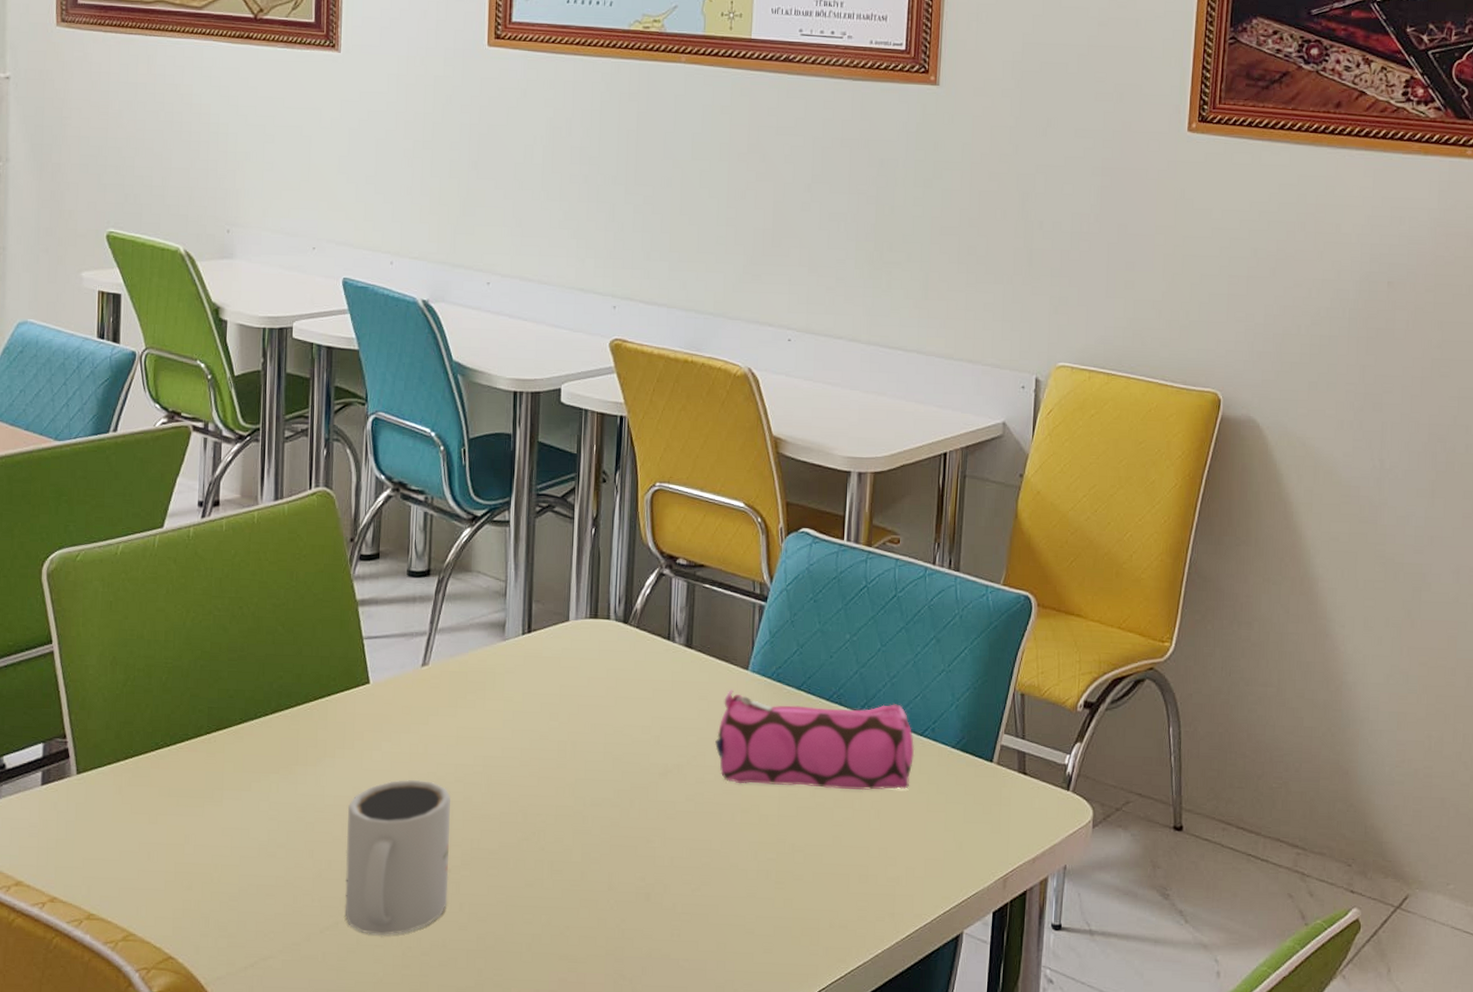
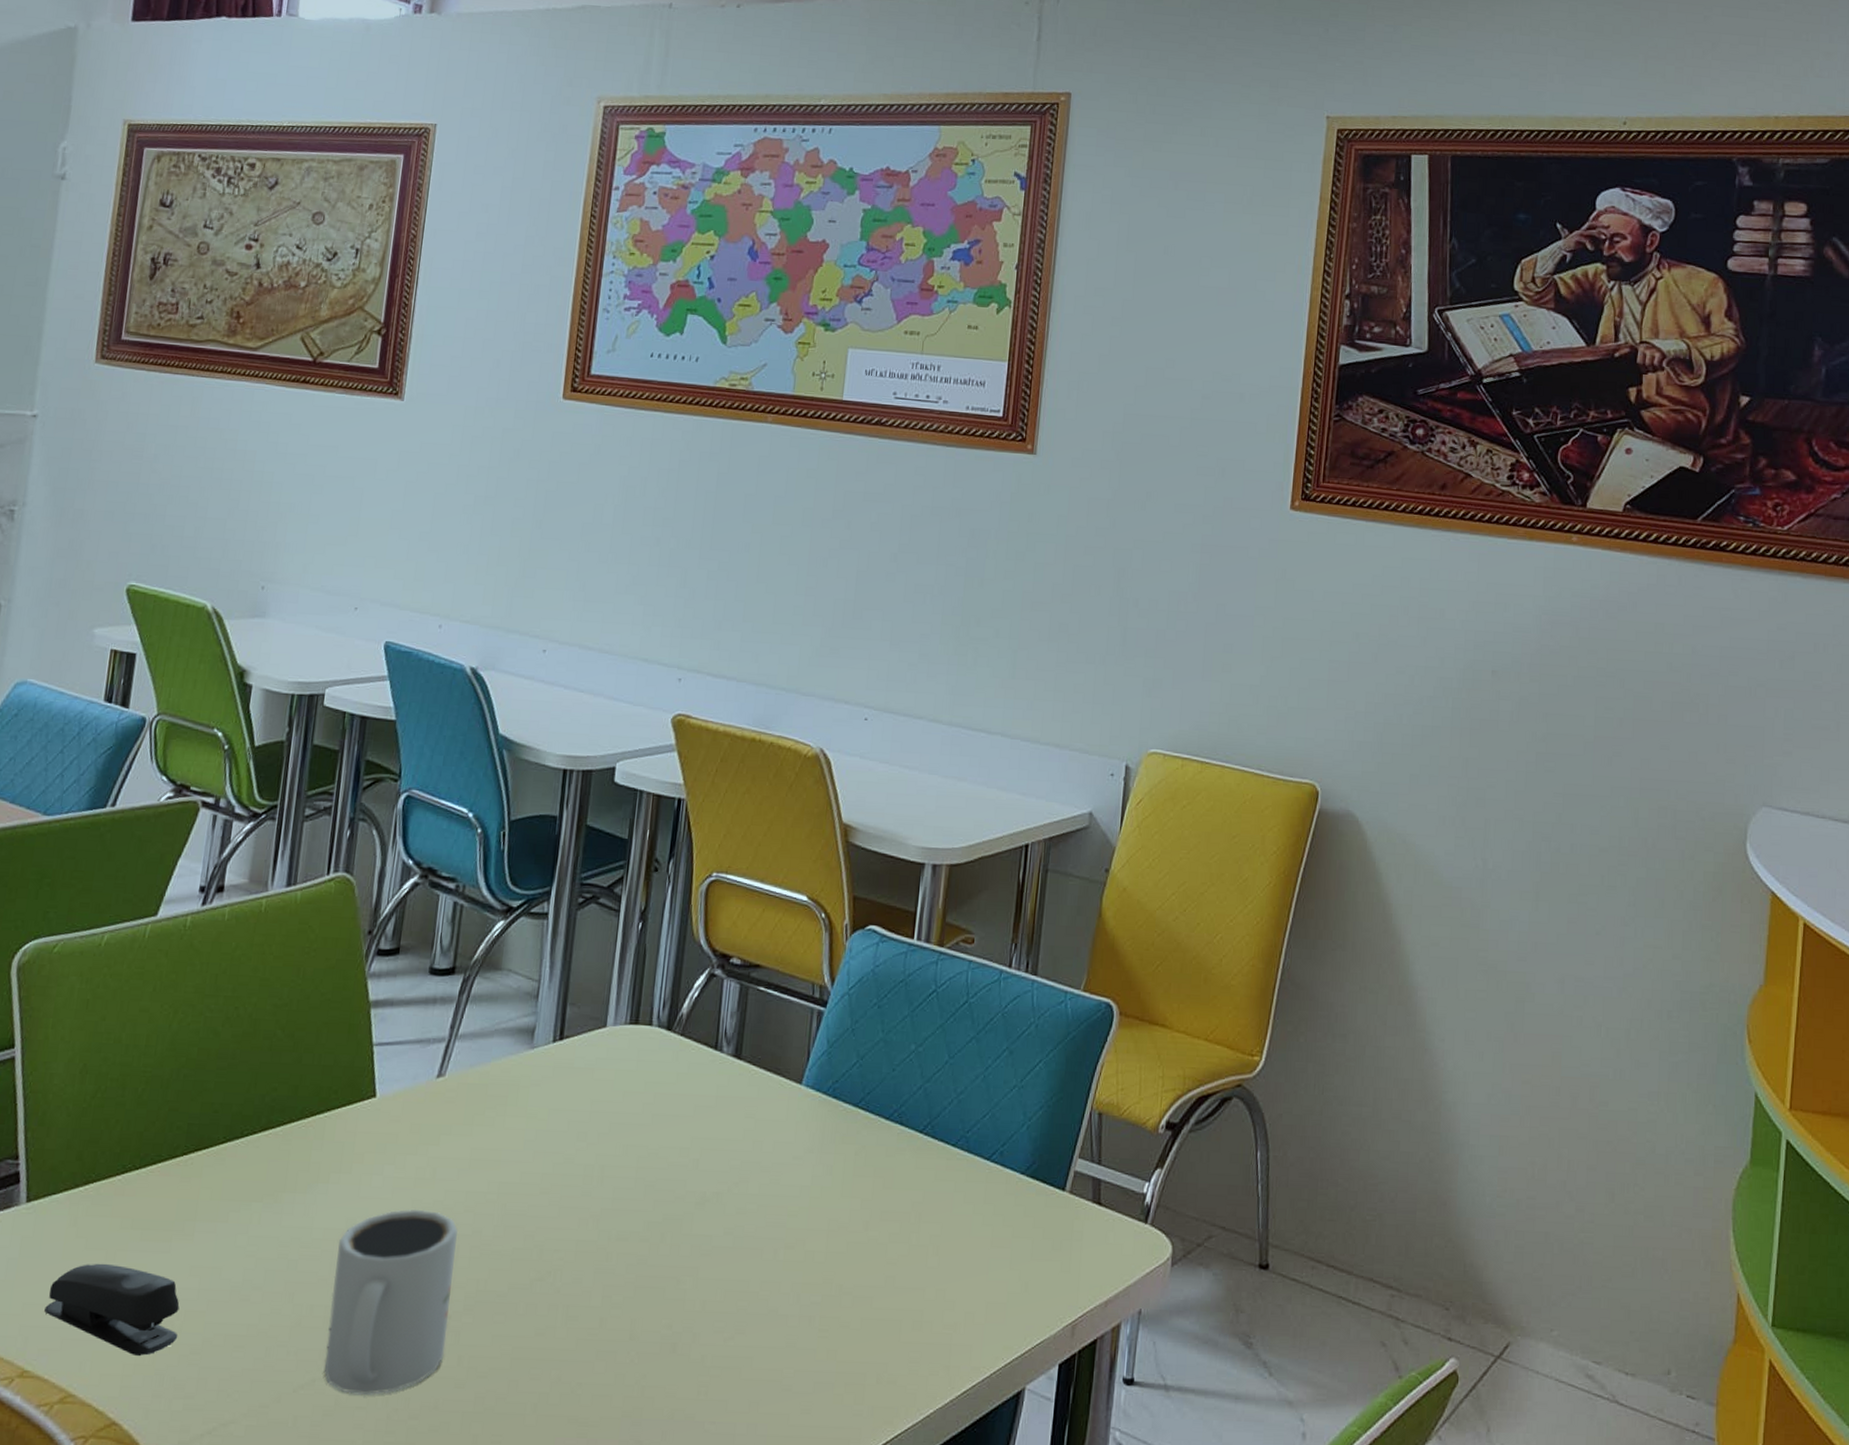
stapler: none [102,825,218,902] -> present [44,1263,180,1356]
pencil case: present [715,689,915,791] -> none [760,1105,981,1223]

